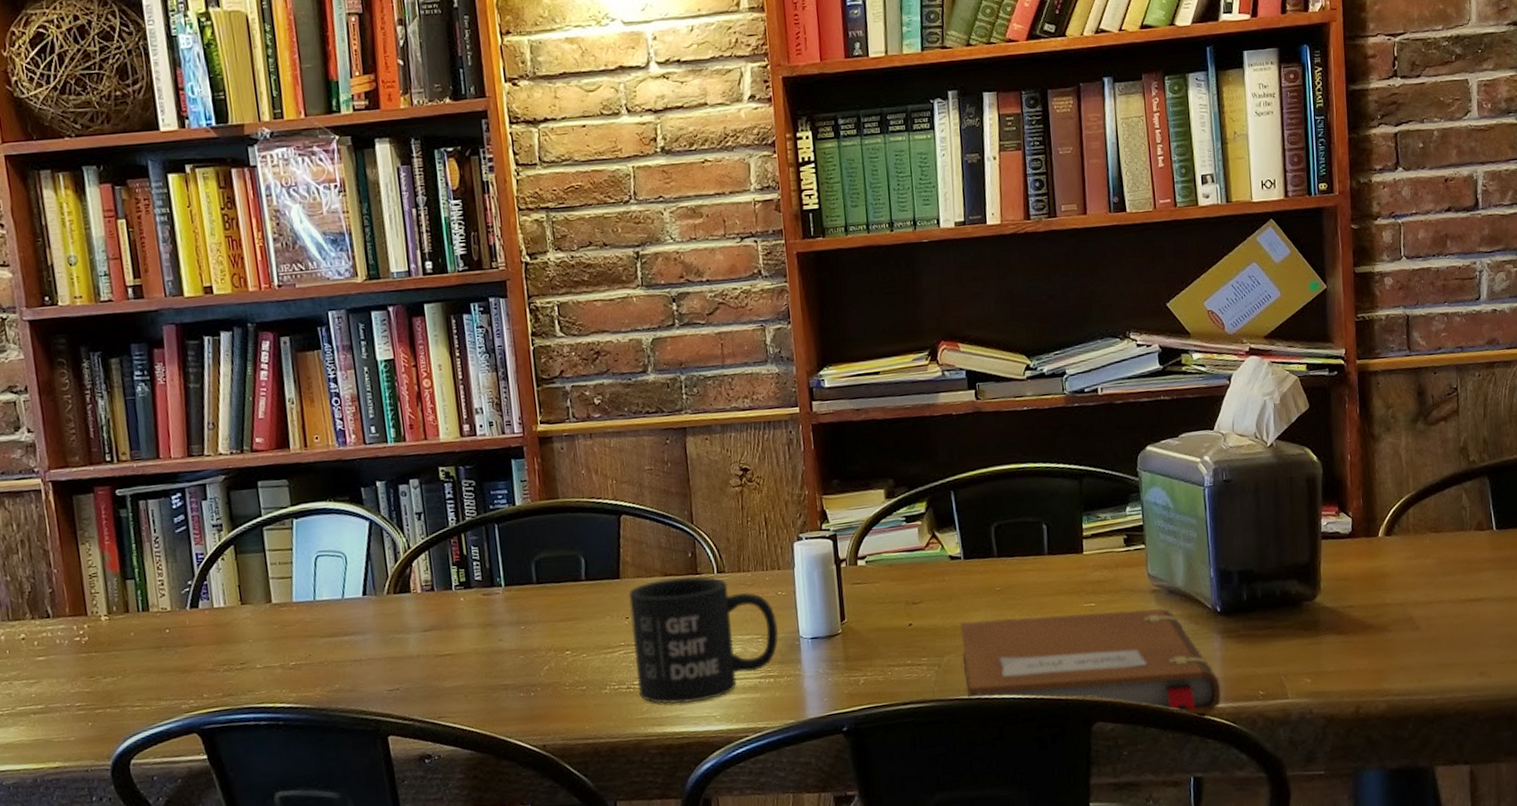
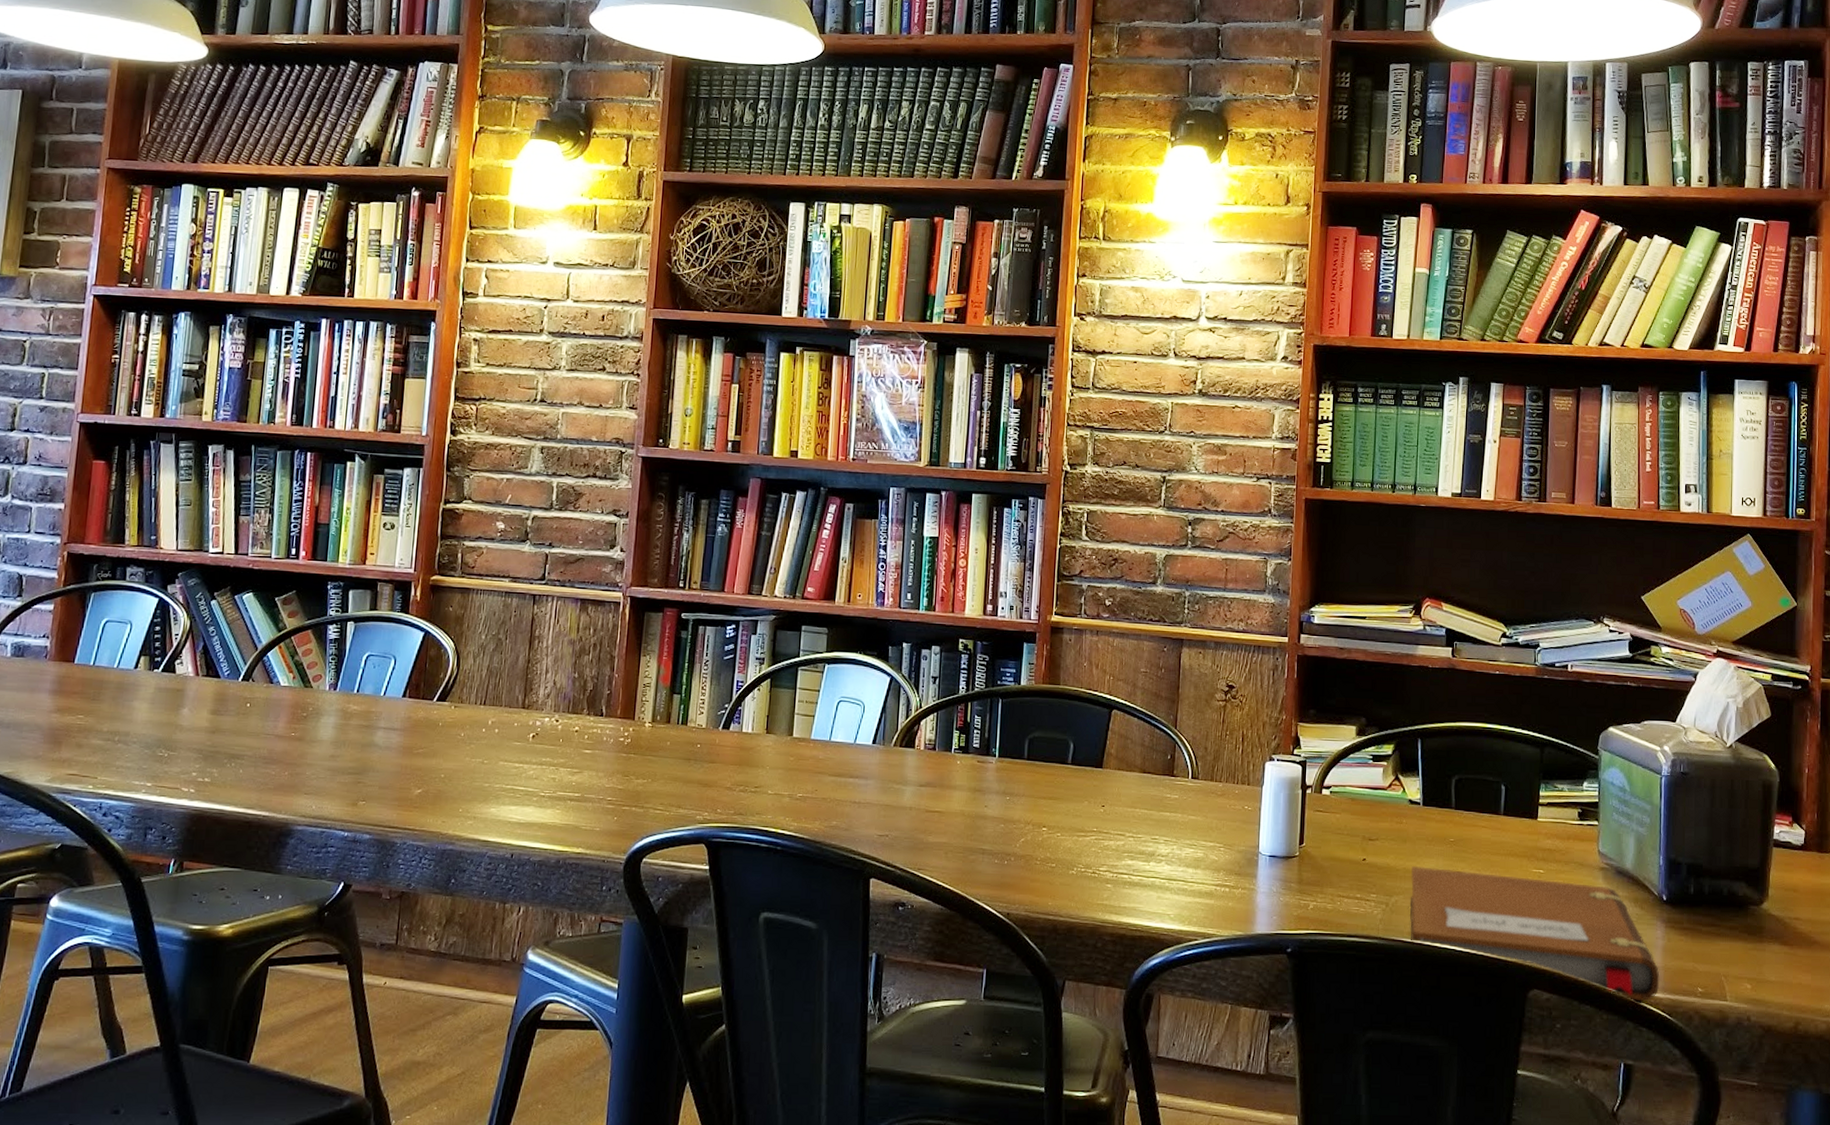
mug: present [628,576,778,704] -> none [1102,776,1241,899]

